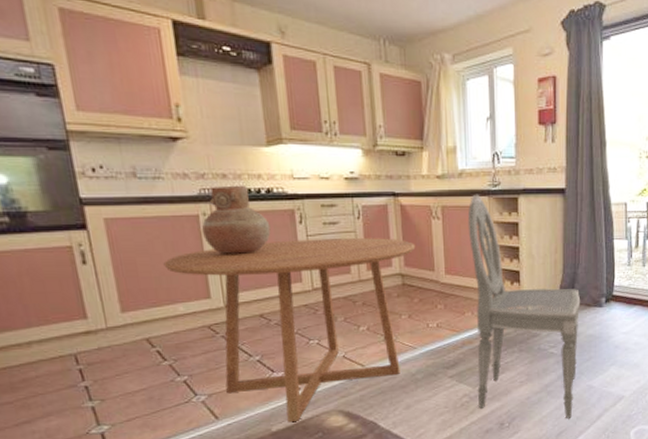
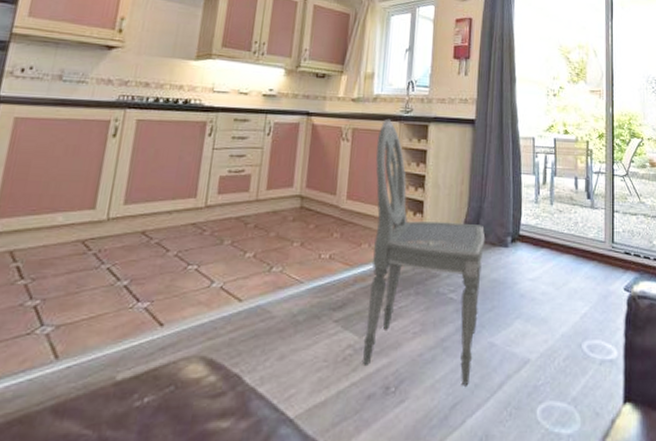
dining table: present [163,238,416,423] -> none [57,152,321,370]
vase: present [202,185,271,254] -> none [108,94,179,163]

